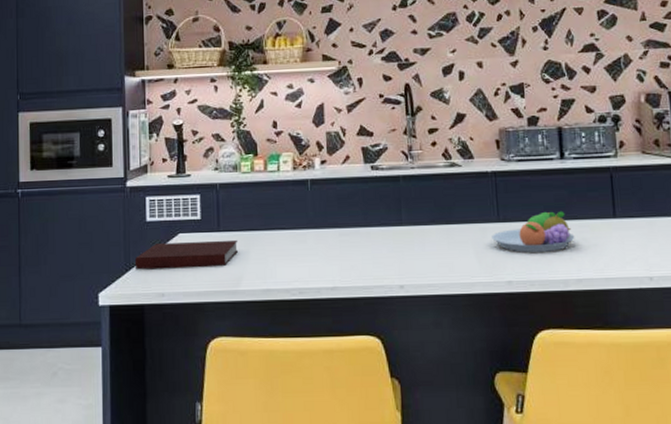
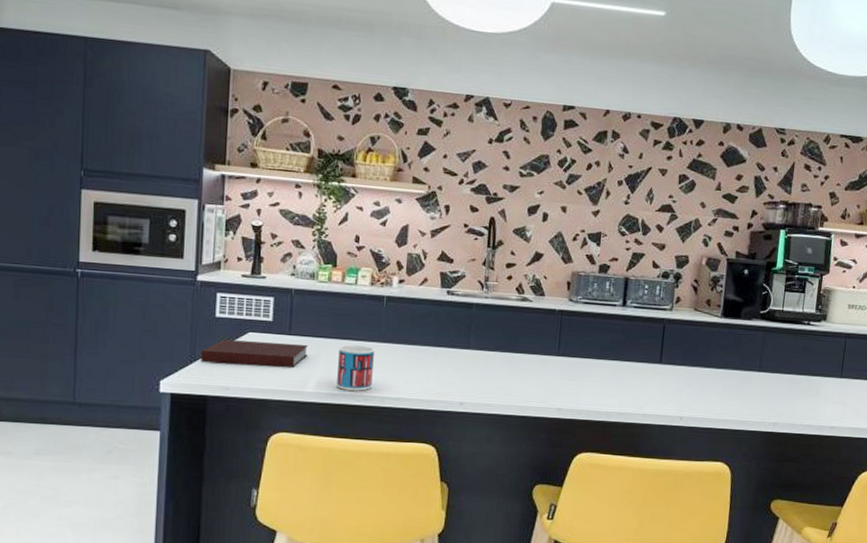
mug: none [269,234,306,284] -> present [337,345,375,391]
fruit bowl: present [492,211,575,253] -> none [550,351,623,387]

